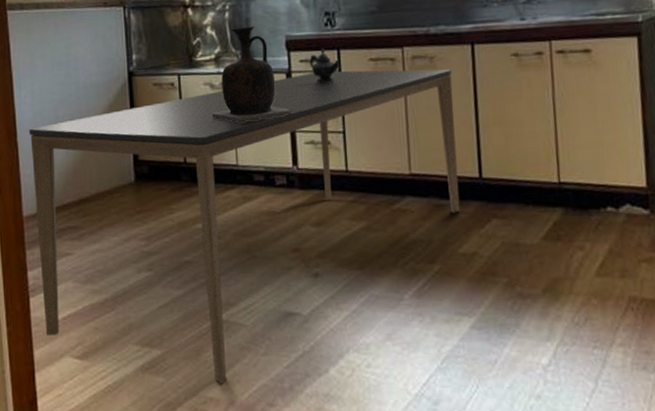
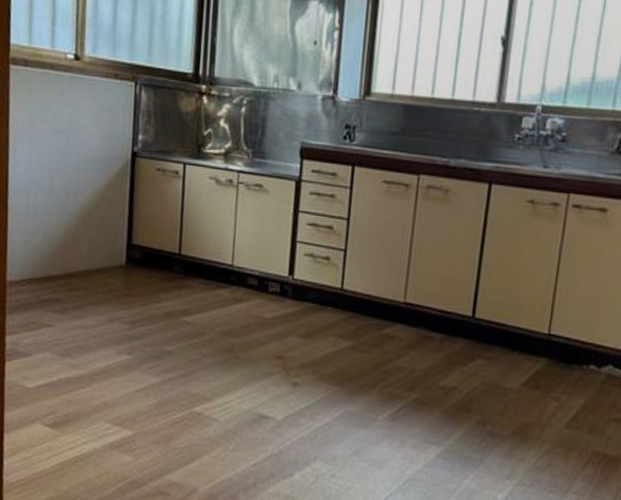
dining table: present [29,69,460,384] -> none [18,184,465,472]
vase: present [211,27,292,122] -> none [212,125,296,224]
teapot: present [309,48,341,84] -> none [321,161,354,199]

